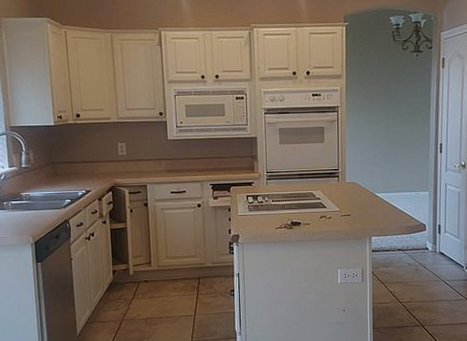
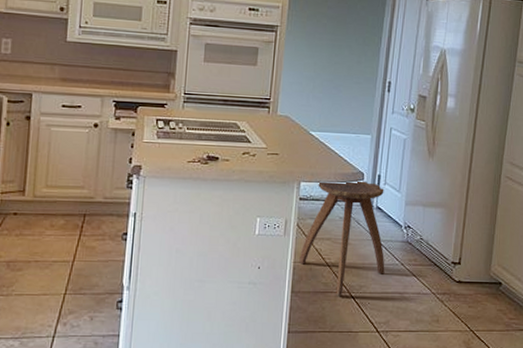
stool: none [376,230,452,330] -> present [298,179,385,297]

